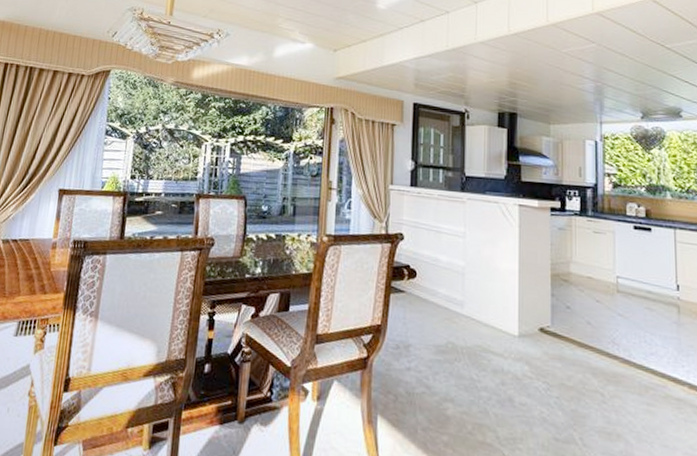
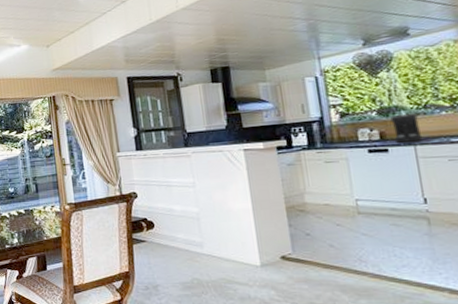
coffee maker: none [657,195,683,226] -> present [390,114,423,144]

